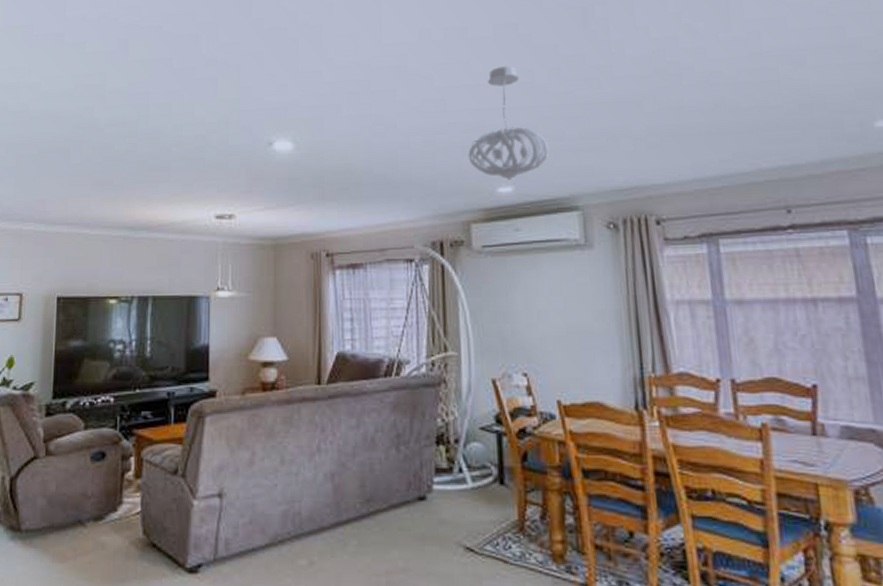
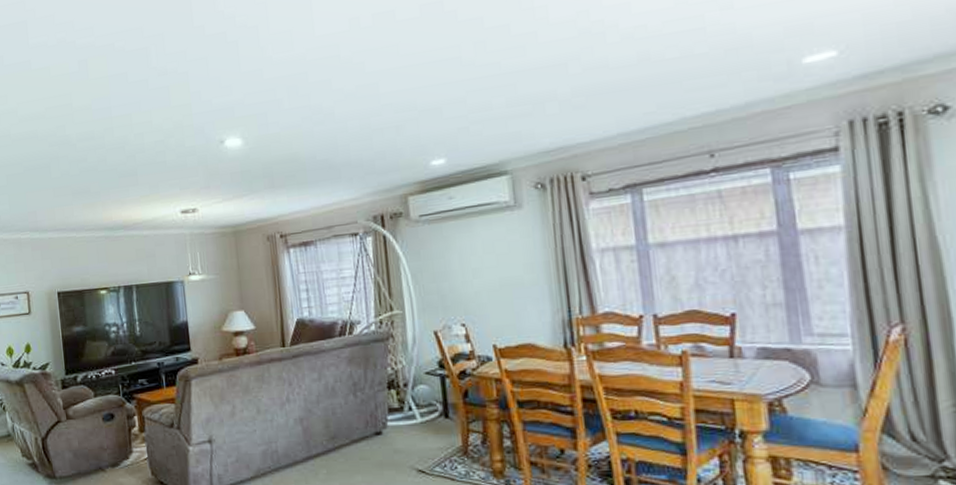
pendant light: present [468,66,550,181] -> none [402,44,478,154]

